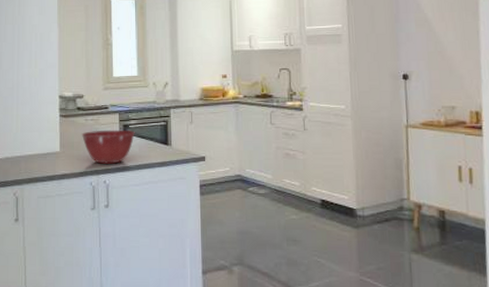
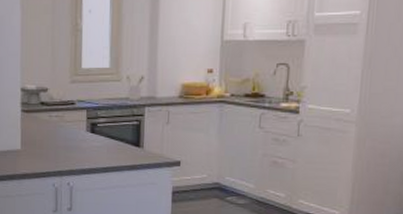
mixing bowl: present [81,129,135,164] -> none [44,128,104,165]

